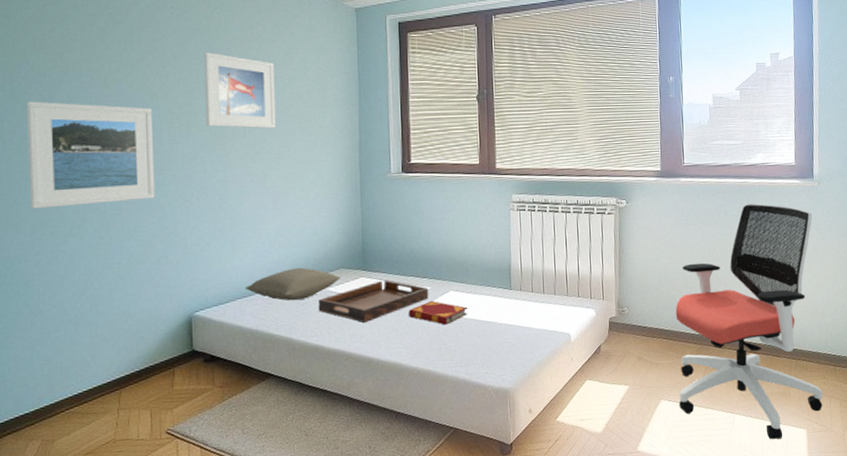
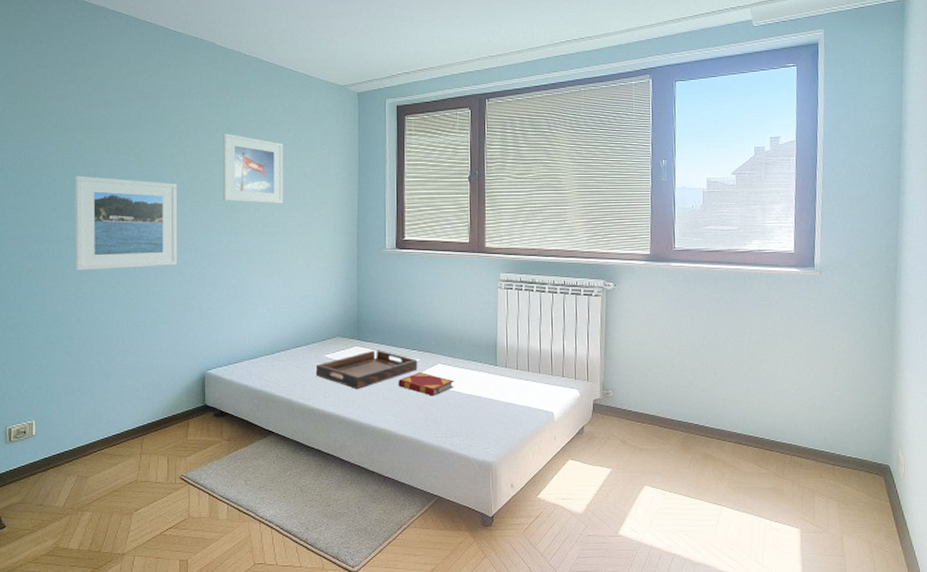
pillow: present [244,267,341,301] -> none [251,334,338,365]
office chair: present [675,203,823,440] -> none [662,291,820,537]

